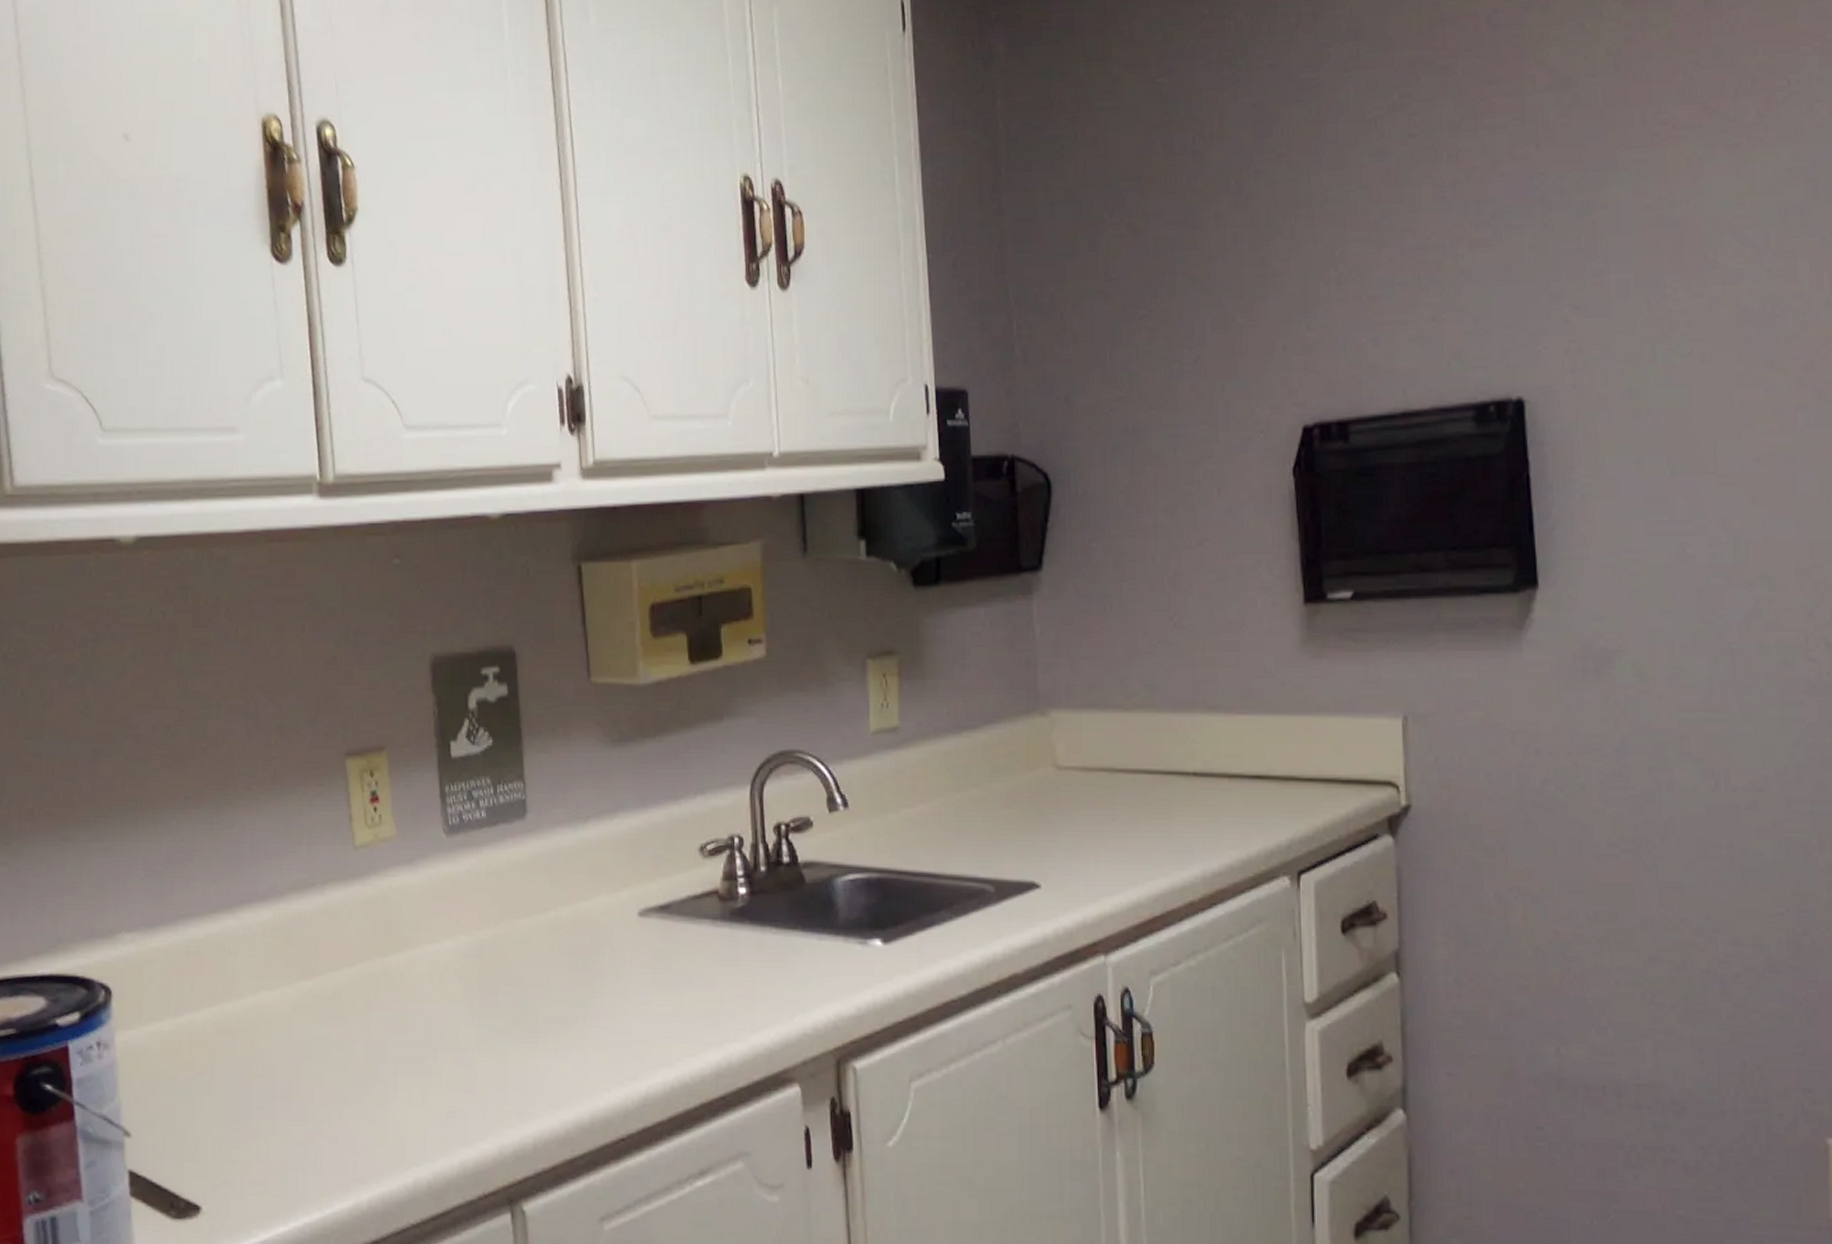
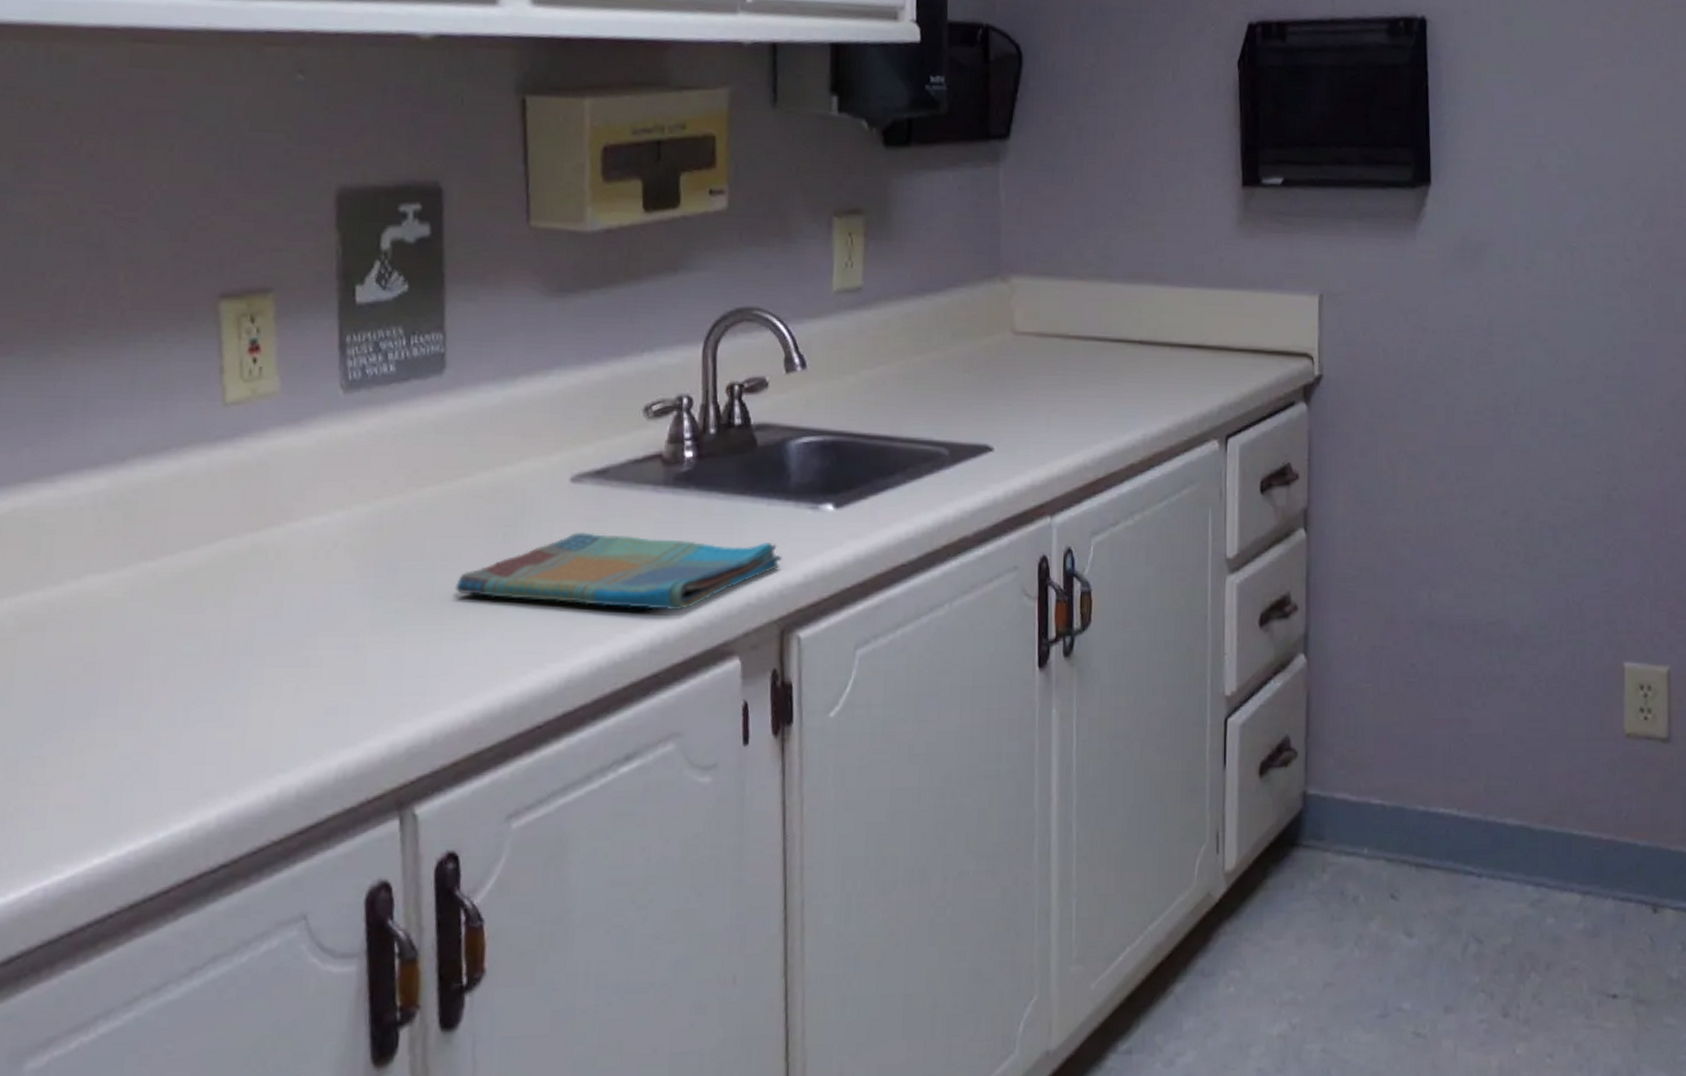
dish towel: none [545,963,835,1038] -> present [454,532,782,611]

